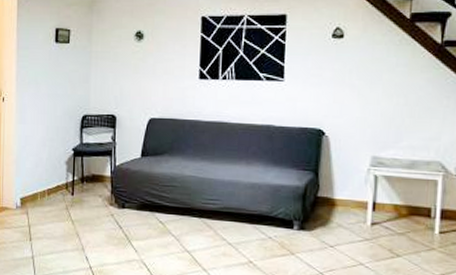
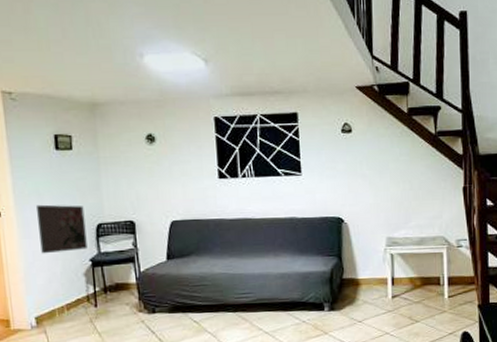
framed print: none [33,93,73,140] -> present [37,204,88,254]

